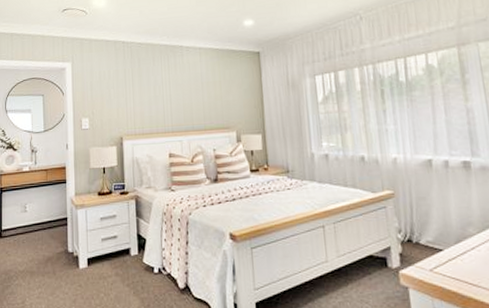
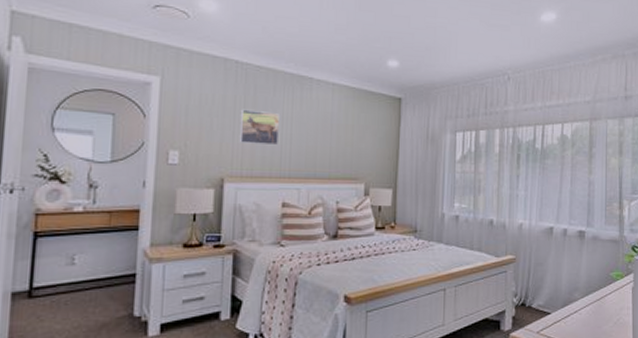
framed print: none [129,79,161,107] -> present [238,109,279,146]

